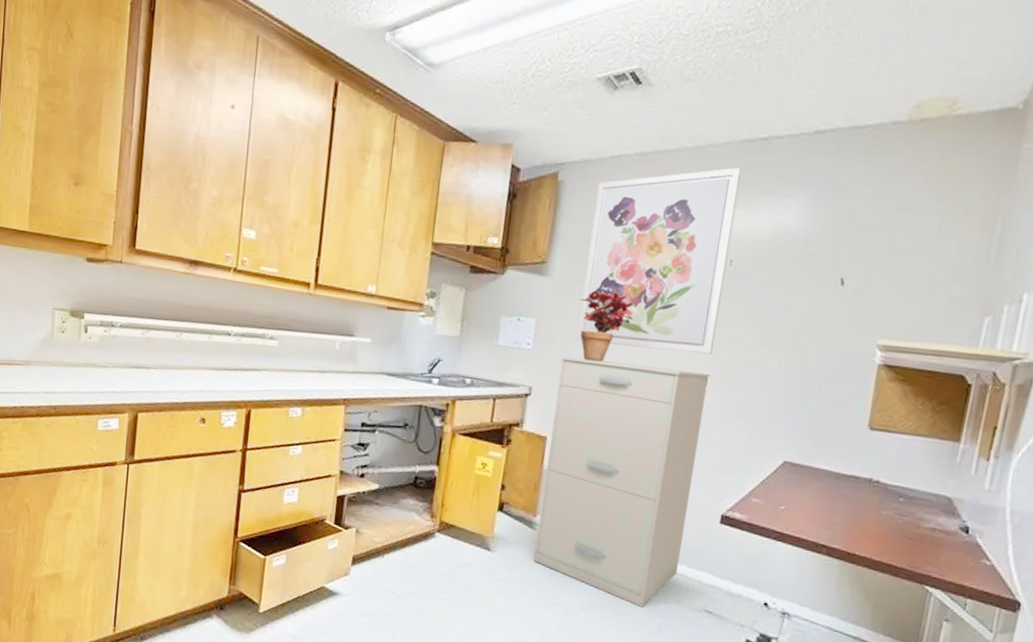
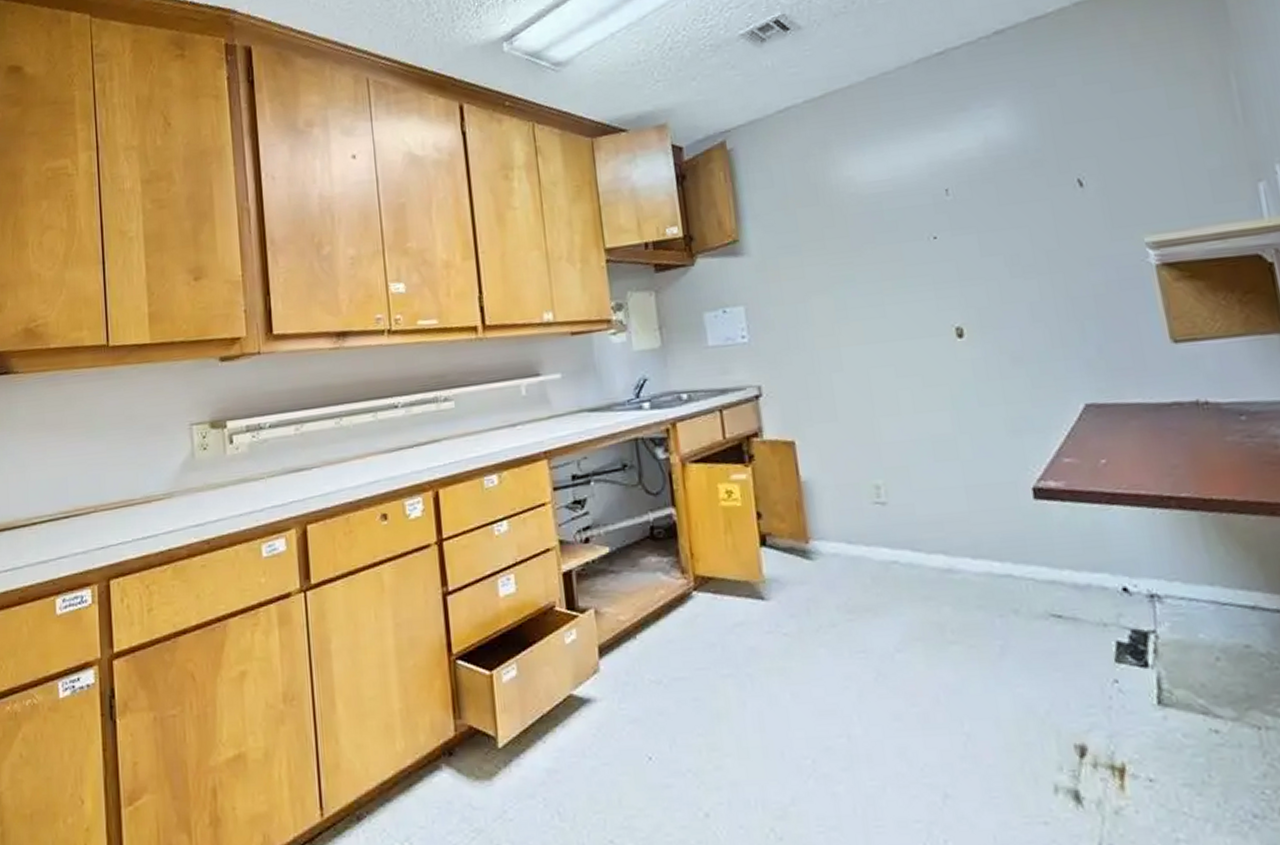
filing cabinet: present [533,356,711,607] -> none [785,322,1002,630]
wall art: present [576,167,742,354] -> none [773,89,960,321]
potted plant: present [580,290,635,362] -> none [788,254,856,340]

